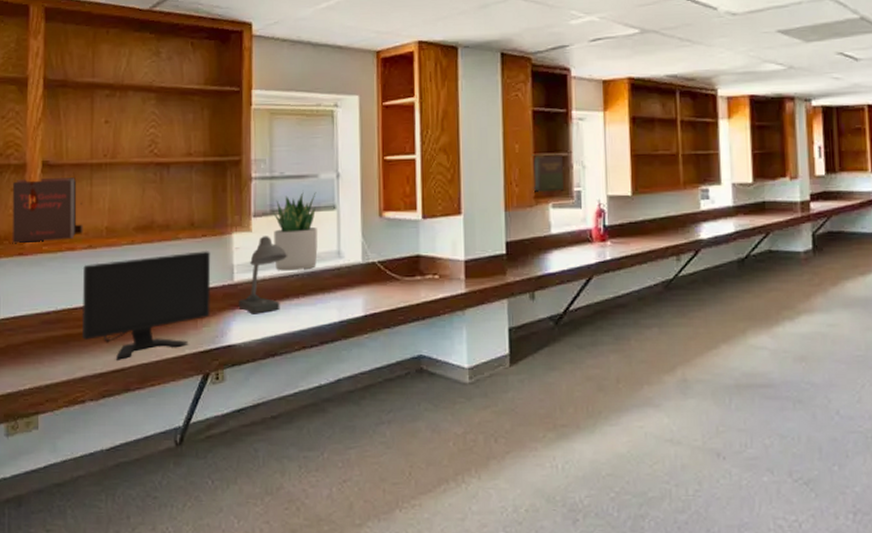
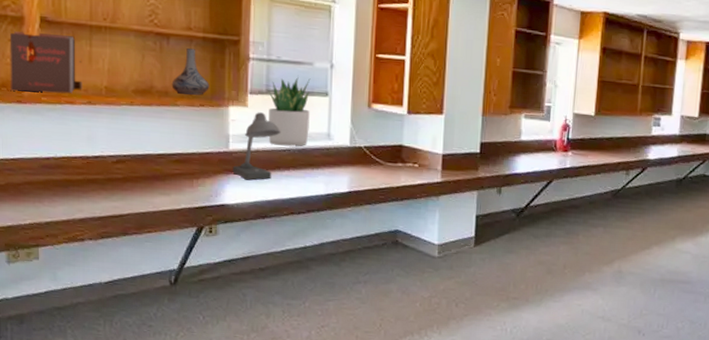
computer monitor: present [81,251,211,360] -> none [81,118,208,207]
decorative vase: none [172,174,211,227] -> present [171,47,209,96]
books: present [532,154,565,193] -> none [509,69,539,105]

